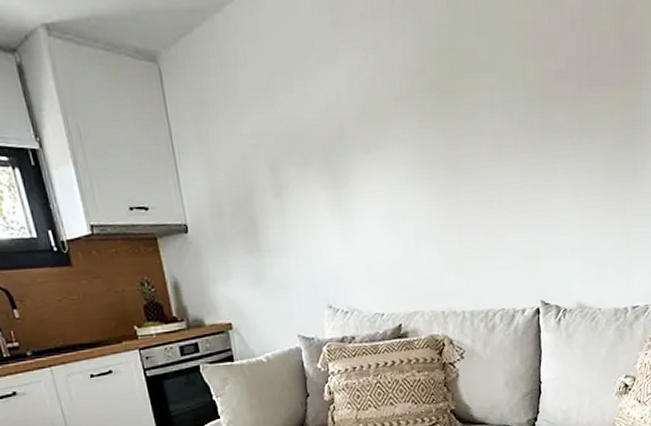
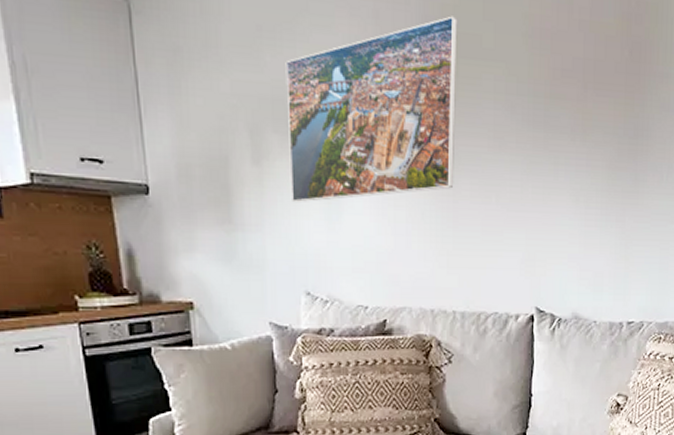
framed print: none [297,34,457,227] -> present [285,16,458,203]

